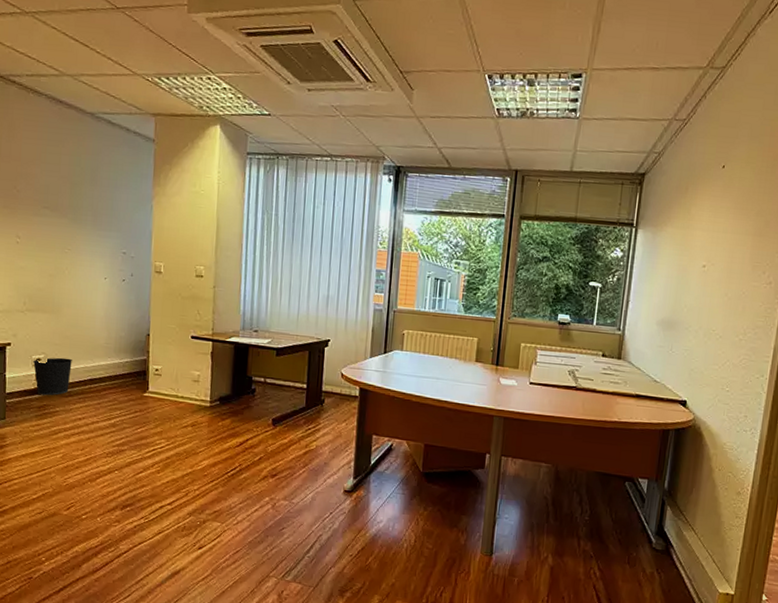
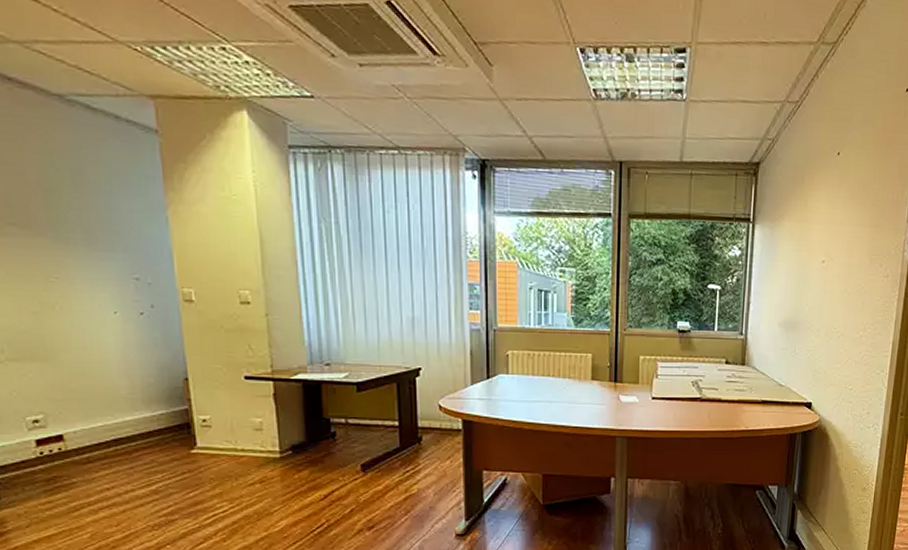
wastebasket: present [32,357,73,396] -> none [27,416,86,465]

